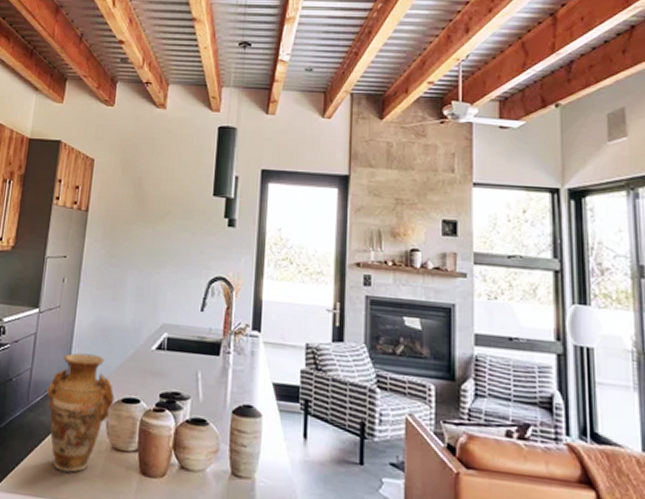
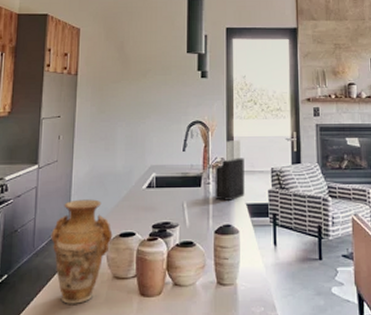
knife block: none [235,304,274,377] -> present [215,139,245,201]

